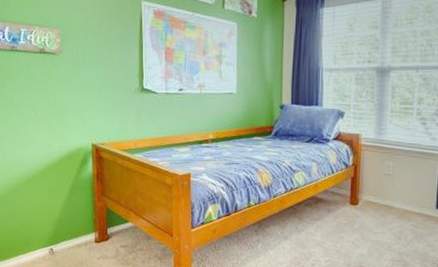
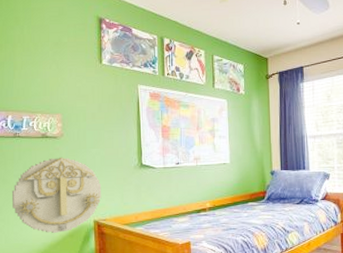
wall decoration: none [9,74,101,155] -> present [11,157,102,234]

